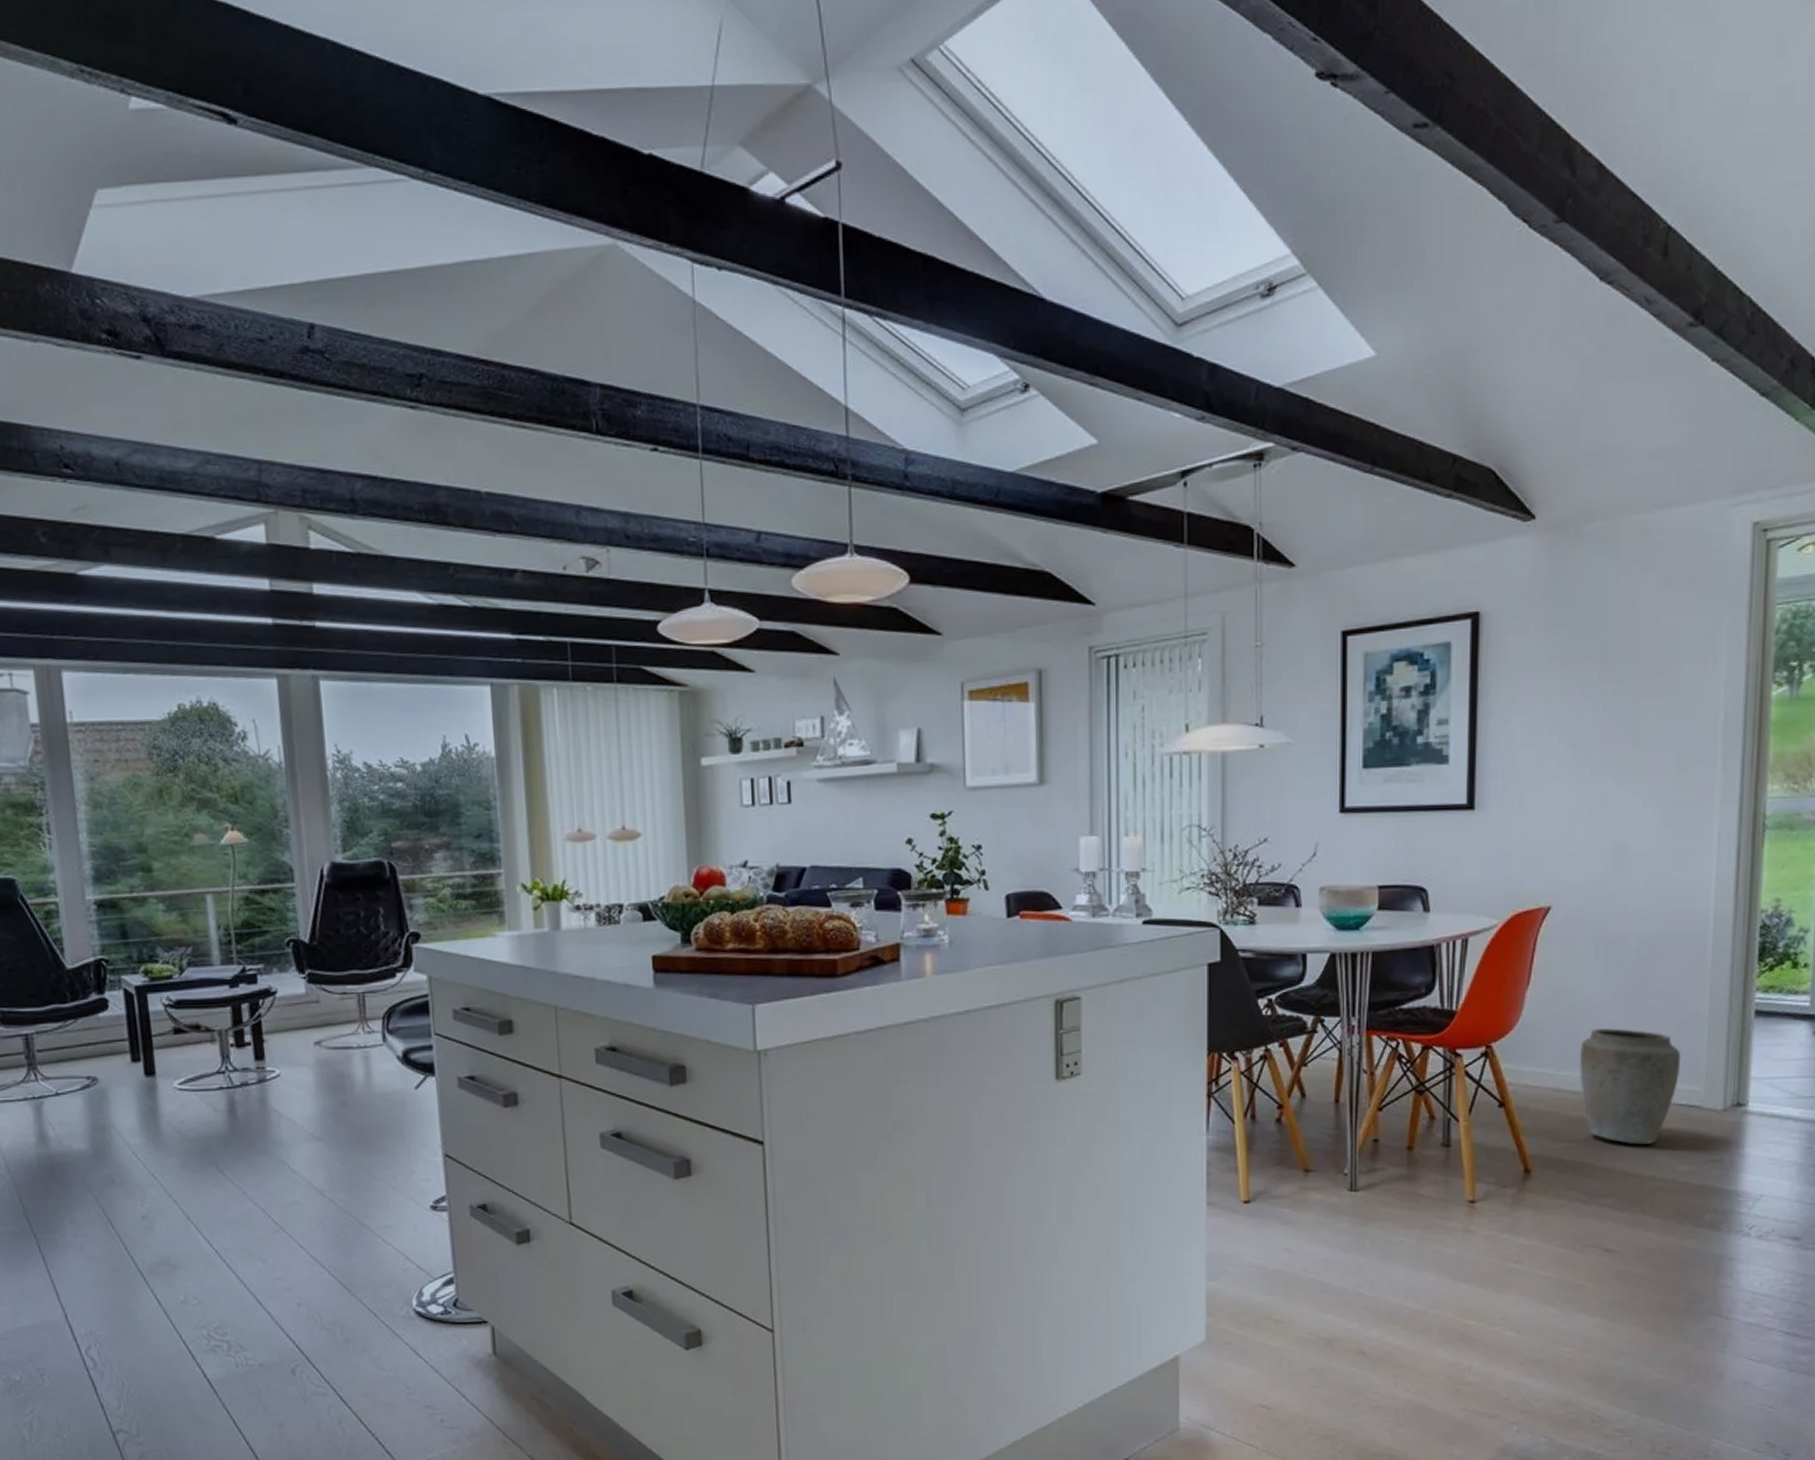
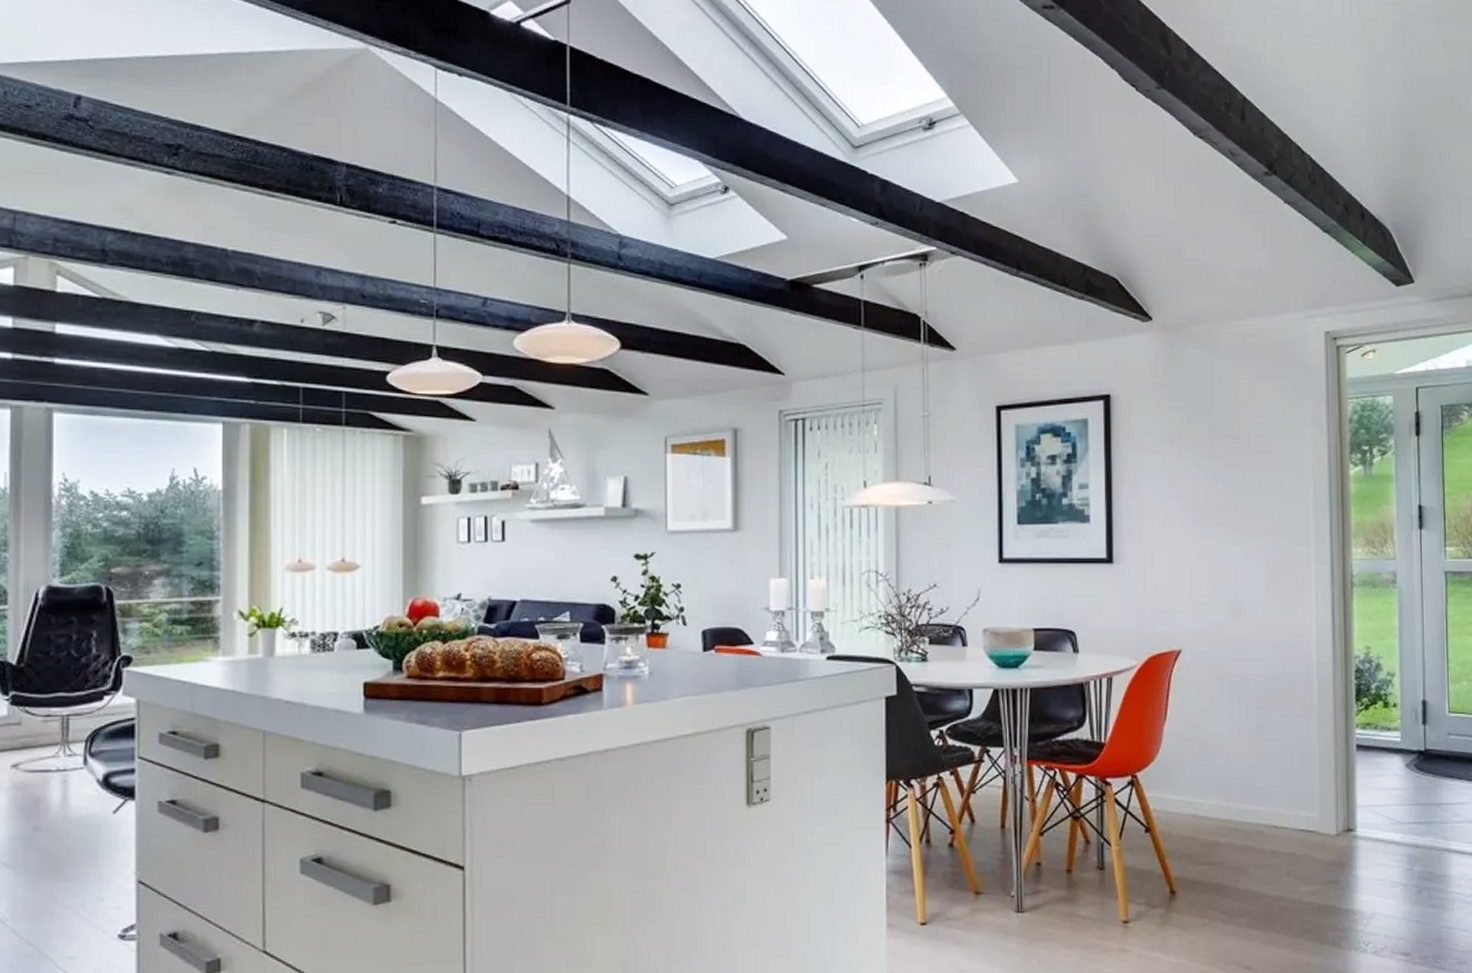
vase: present [1579,1028,1681,1144] -> none [1212,760,1298,867]

